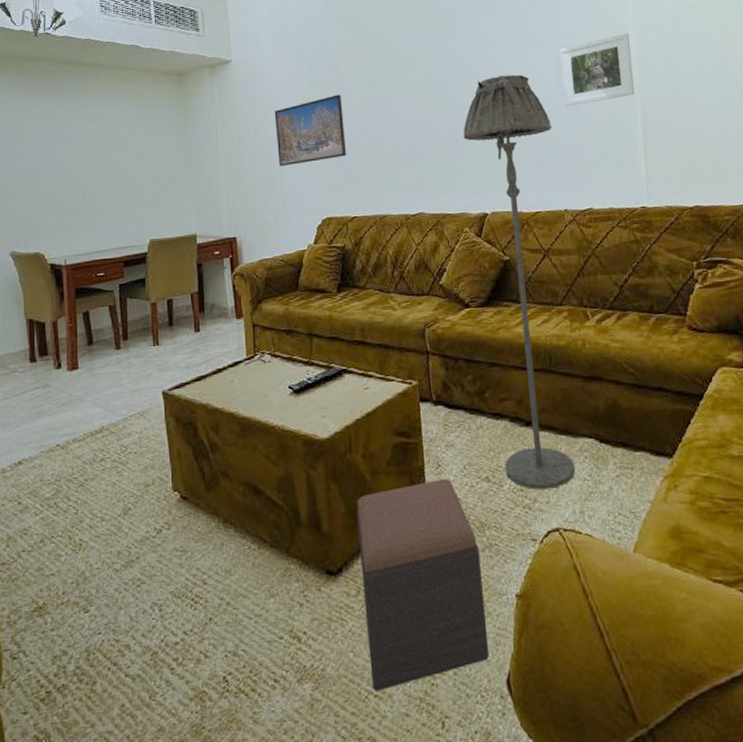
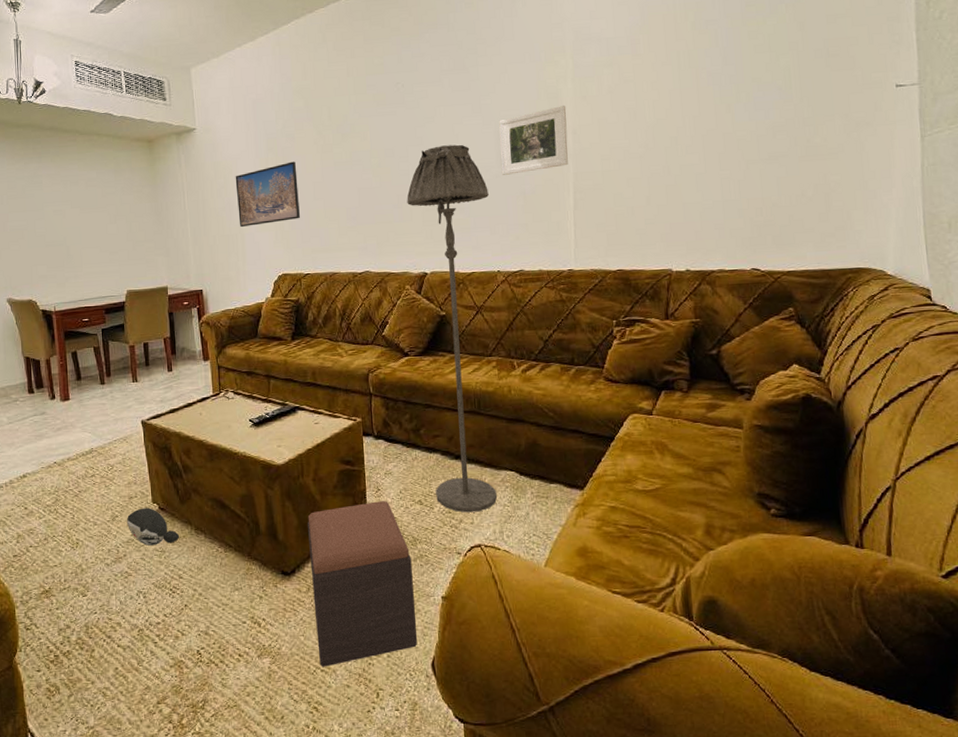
plush toy: none [141,497,205,545] -> present [126,507,180,546]

